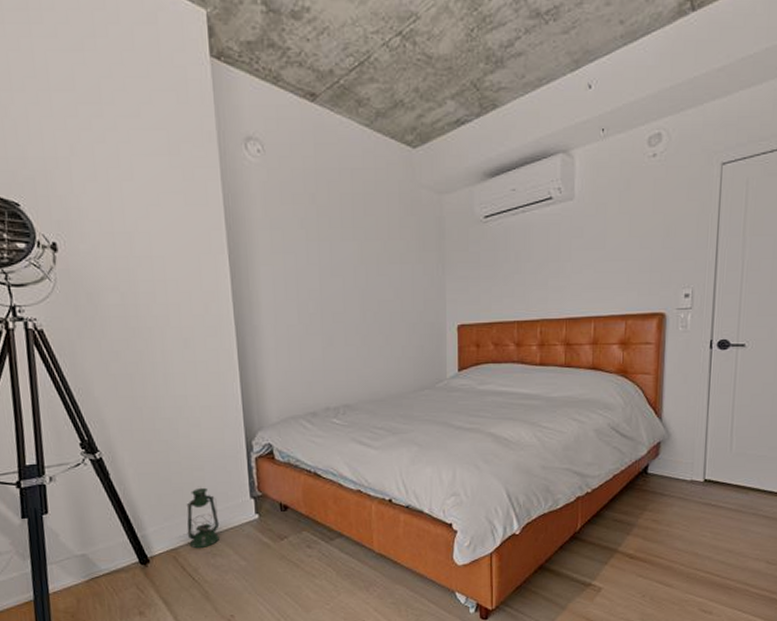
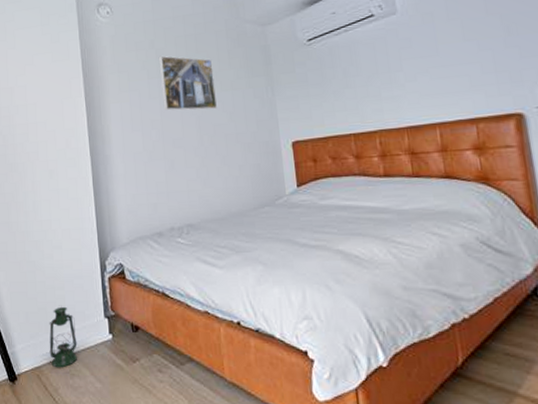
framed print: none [319,214,383,283] -> present [158,55,217,111]

